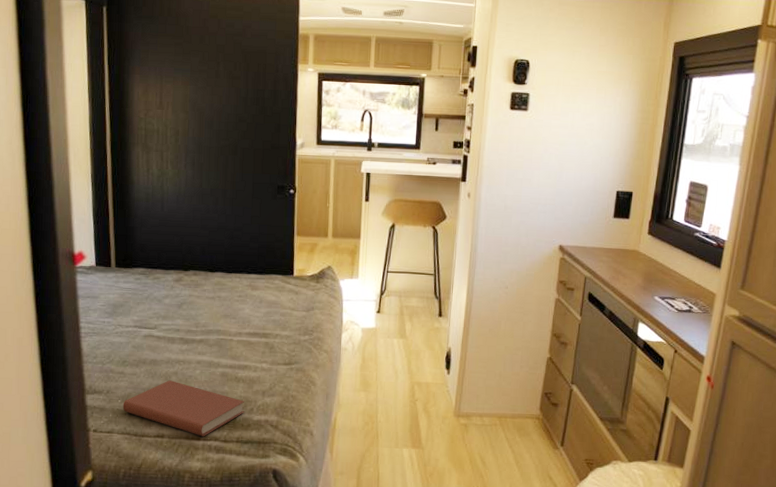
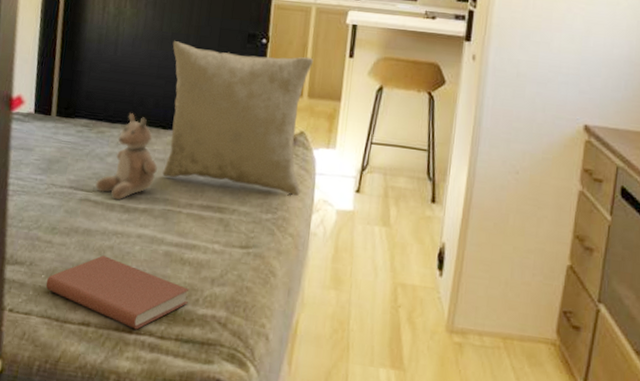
stuffed animal: none [157,260,209,334] -> present [95,113,158,200]
pillow: none [212,196,335,319] -> present [162,41,314,196]

